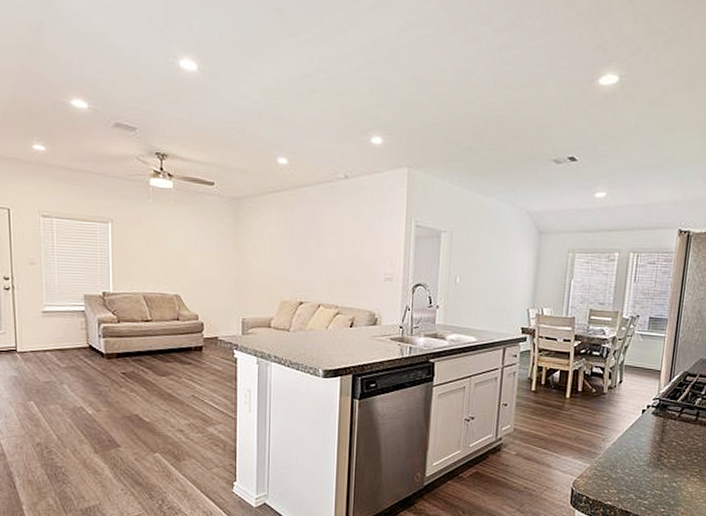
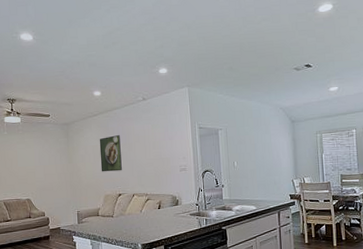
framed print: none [278,222,309,272] -> present [99,135,122,172]

